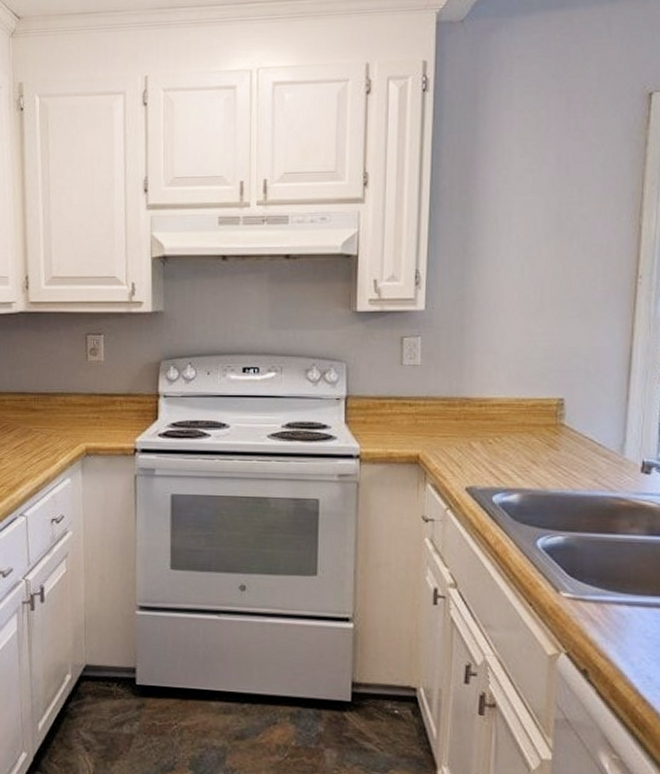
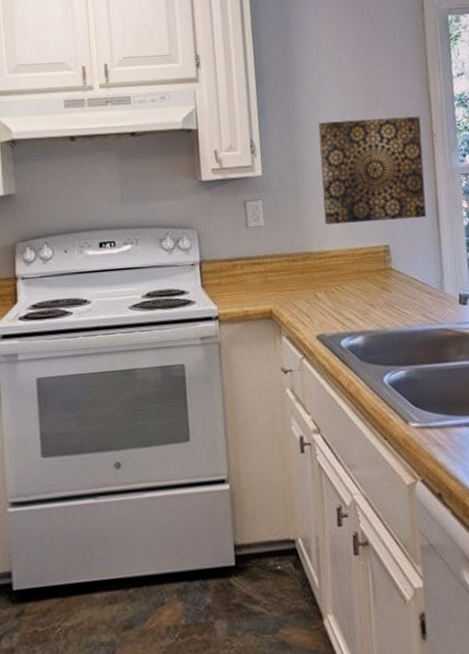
wall art: none [491,253,624,372] -> present [318,116,427,225]

